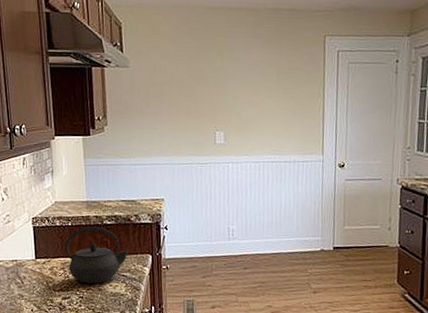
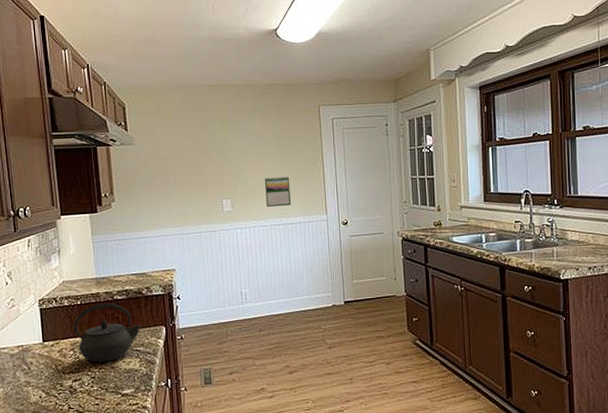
calendar: none [260,110,287,143] -> present [264,176,291,207]

